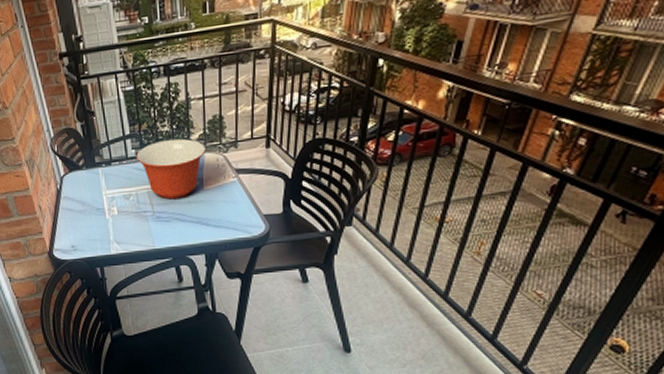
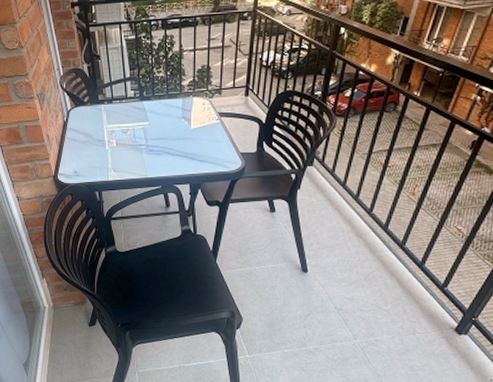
mixing bowl: present [136,138,207,200] -> none [135,83,195,136]

